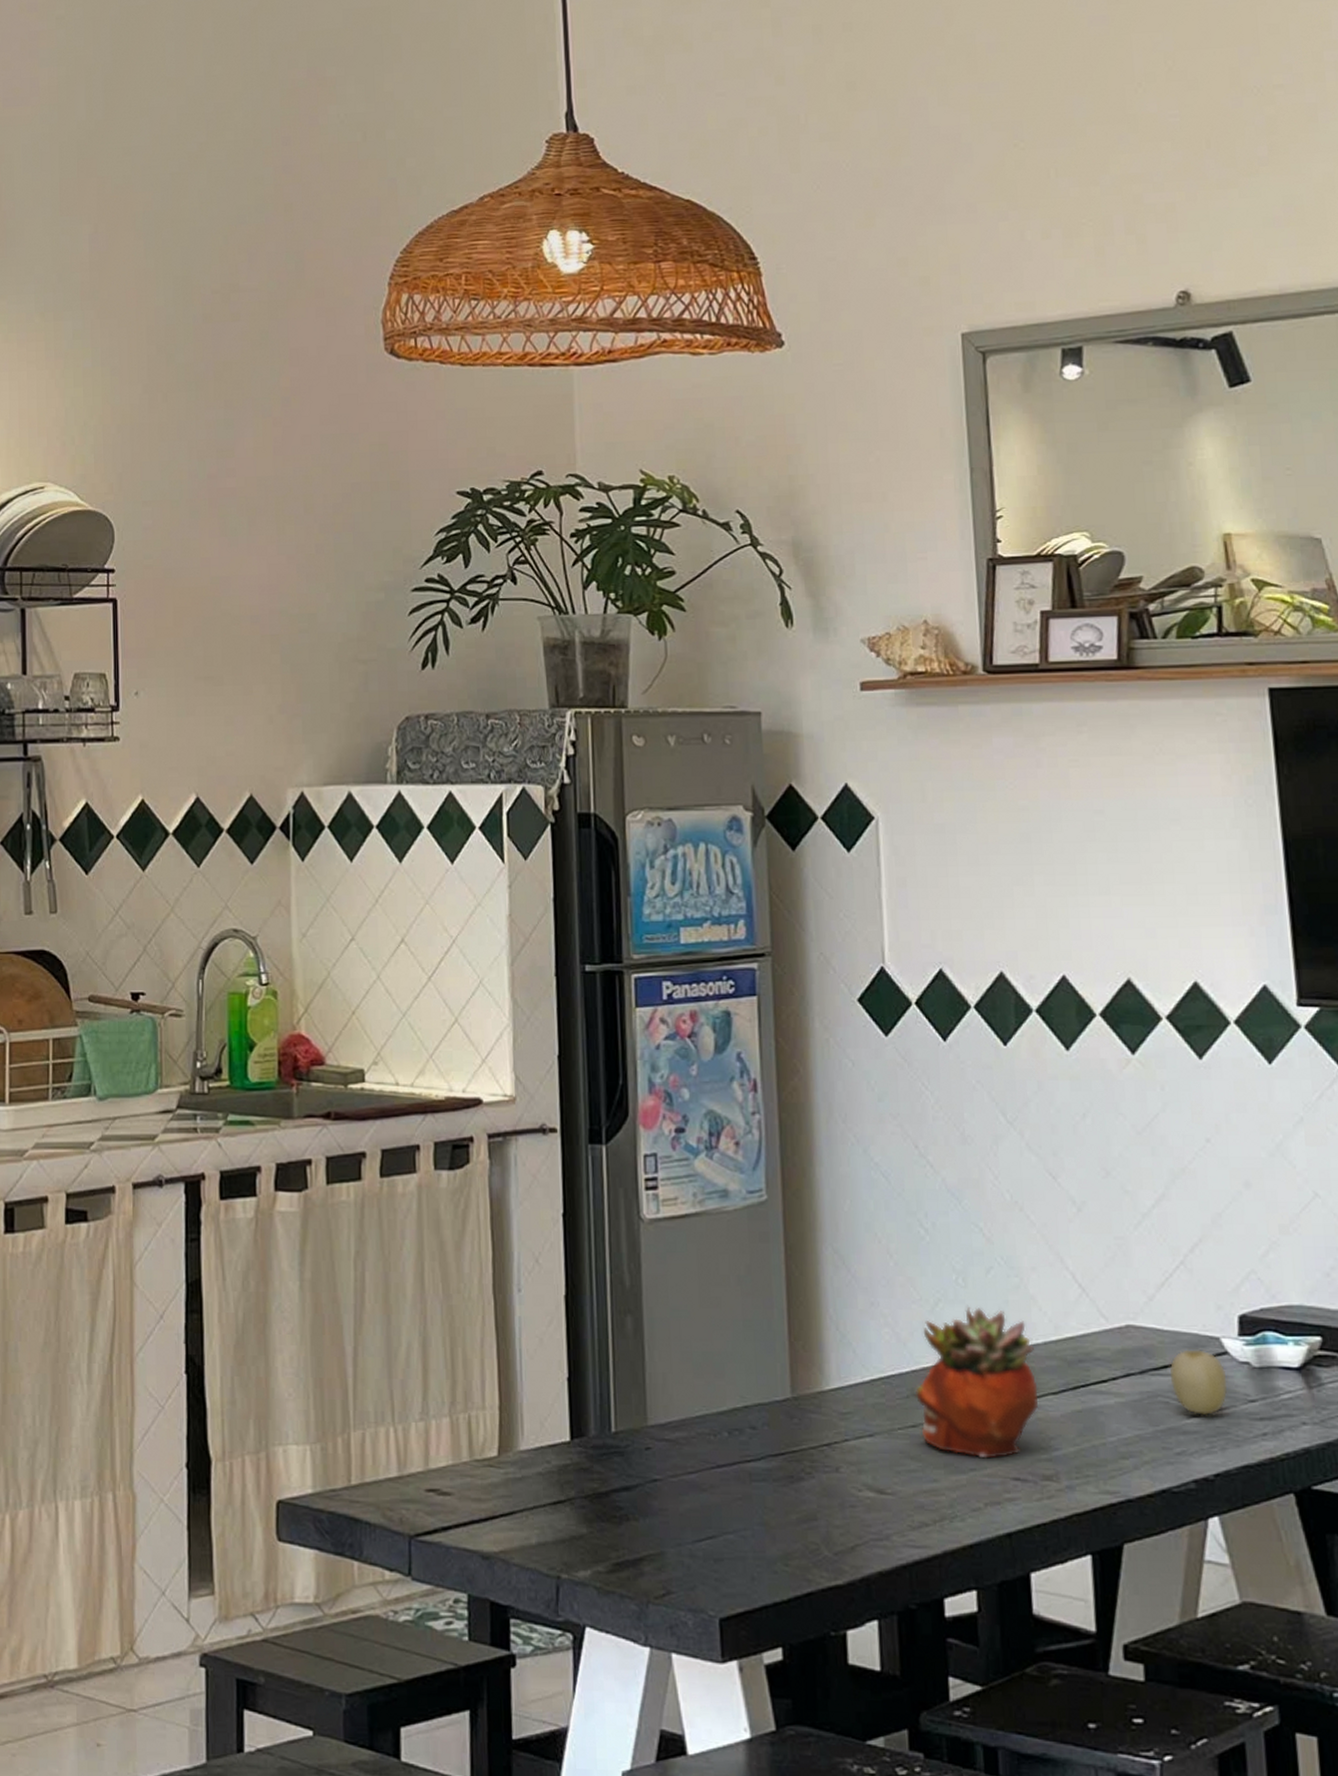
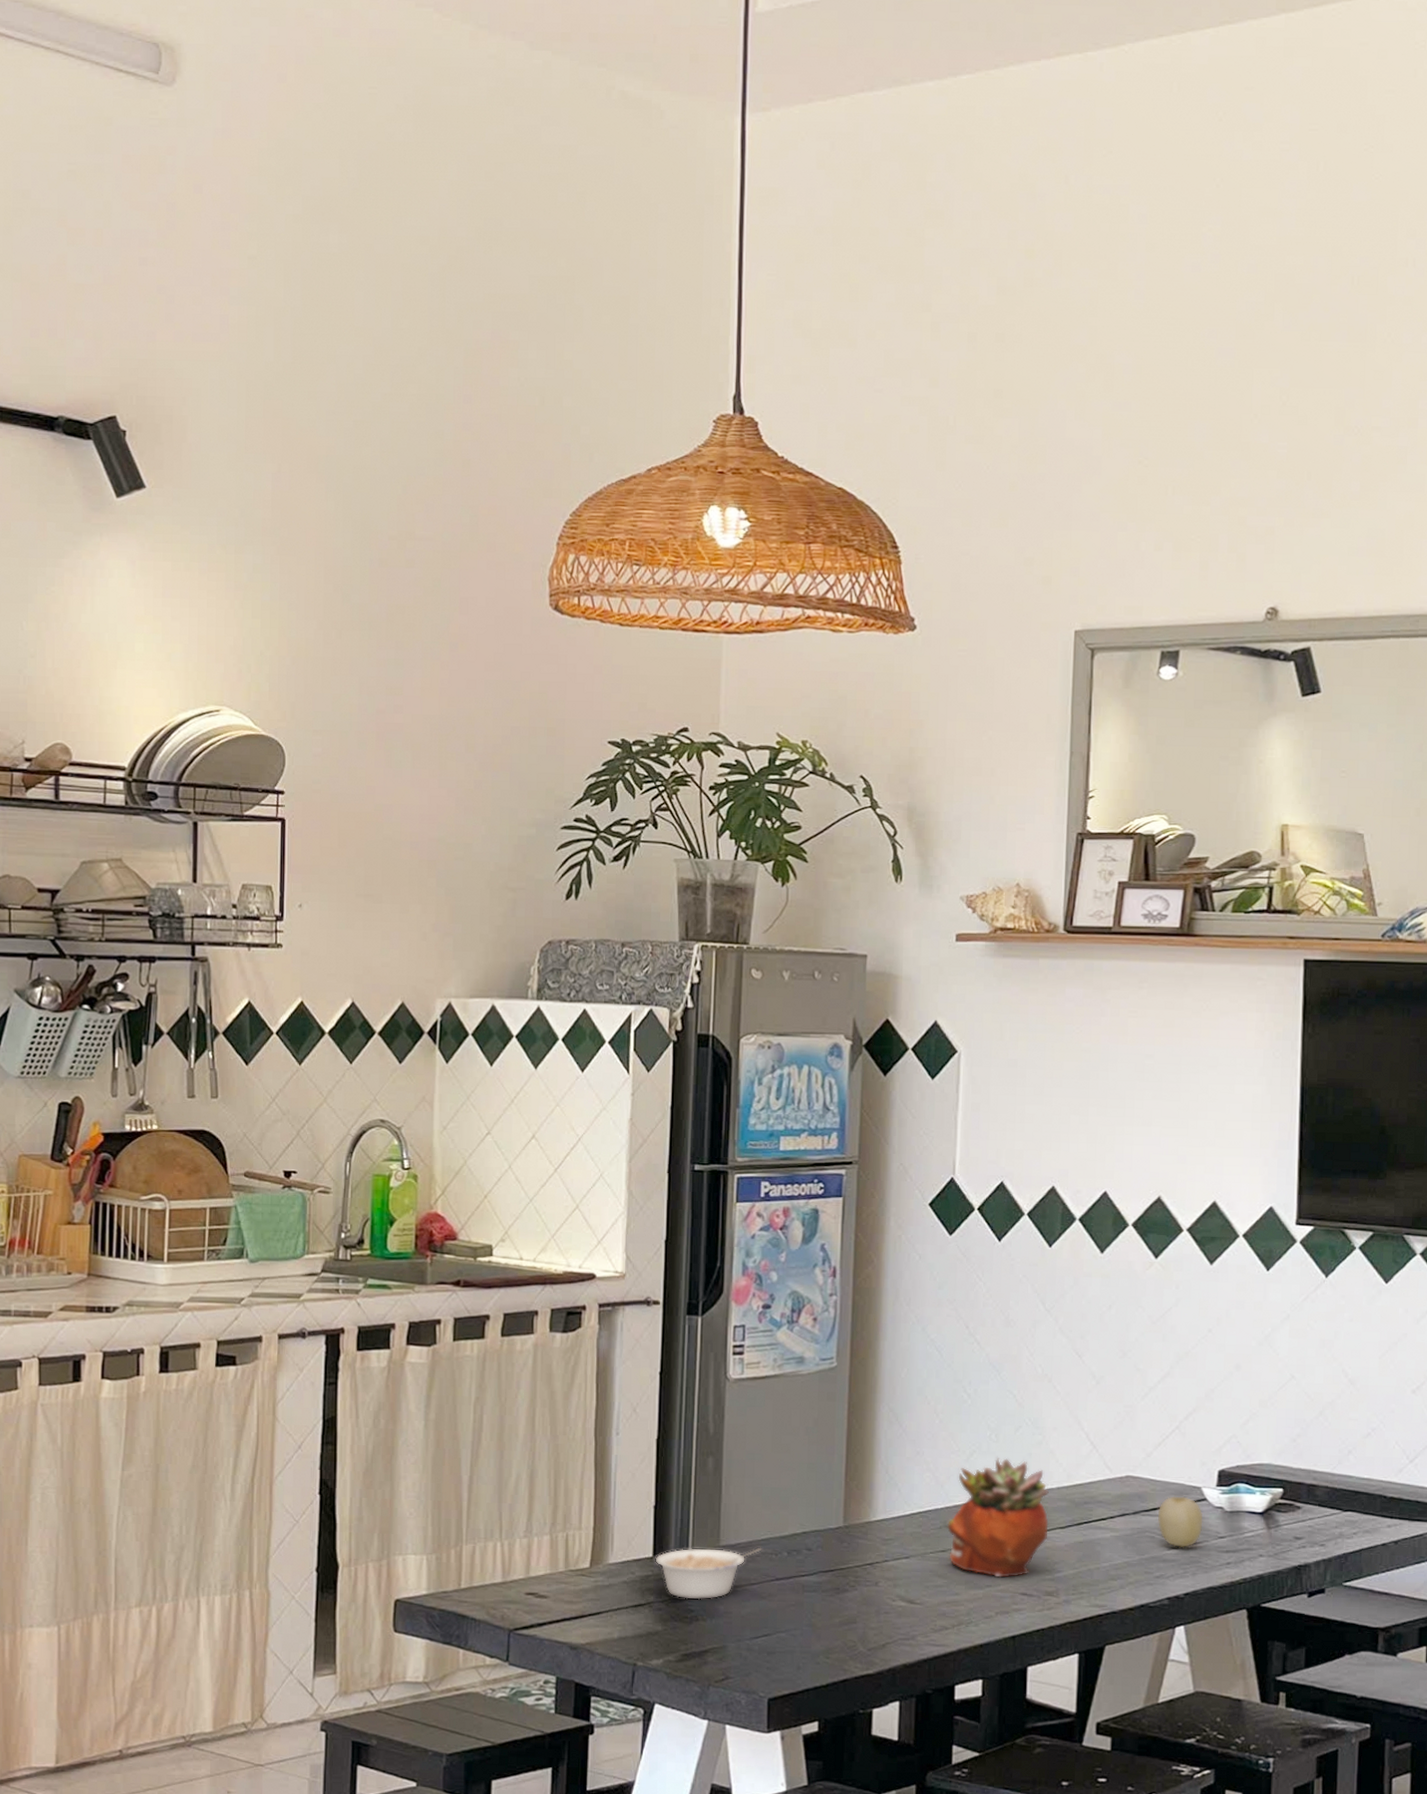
legume: none [573,1426,698,1494] -> present [655,1547,762,1600]

